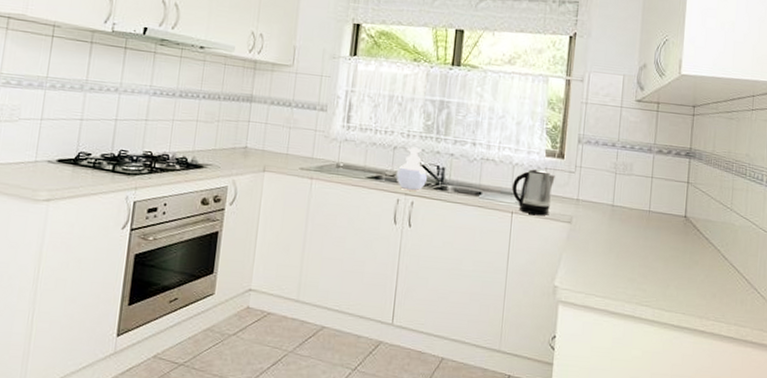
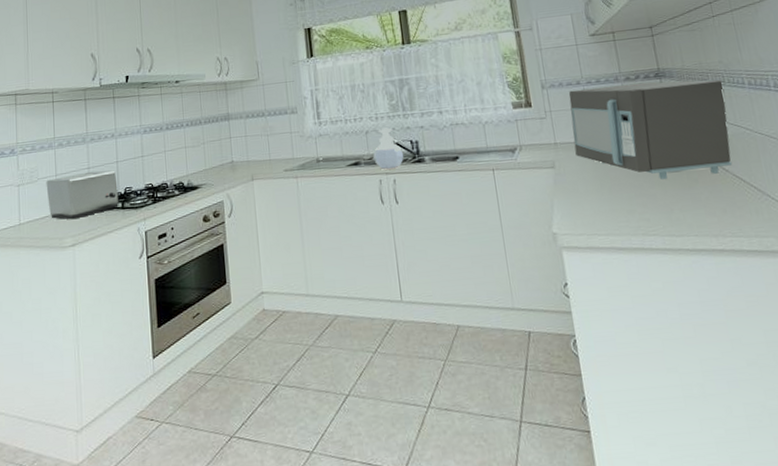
toaster: none [26,122,112,173] -> present [46,170,120,220]
kettle: present [511,169,555,215] -> none [486,122,530,168]
microwave: none [594,151,744,260] -> present [569,79,733,180]

